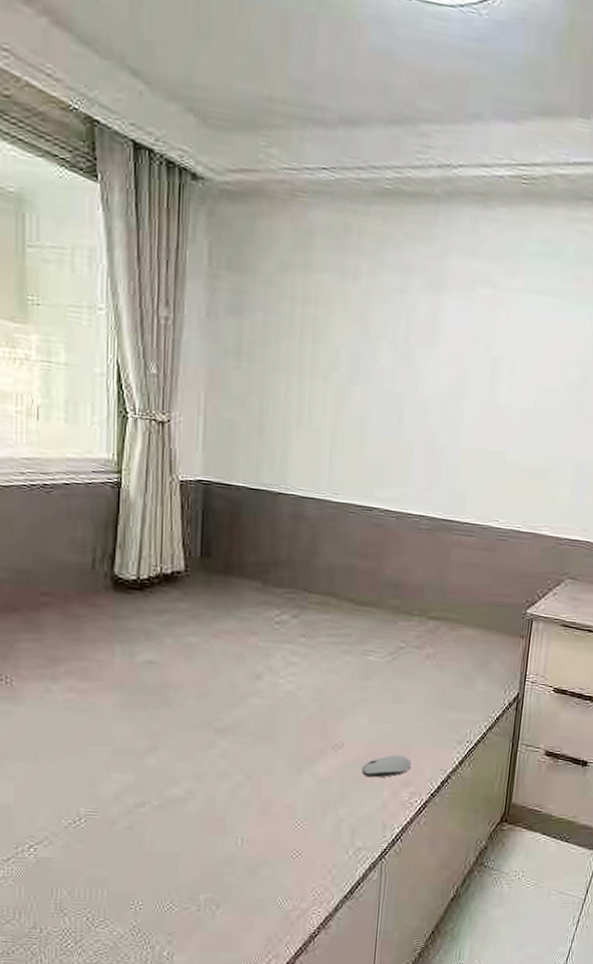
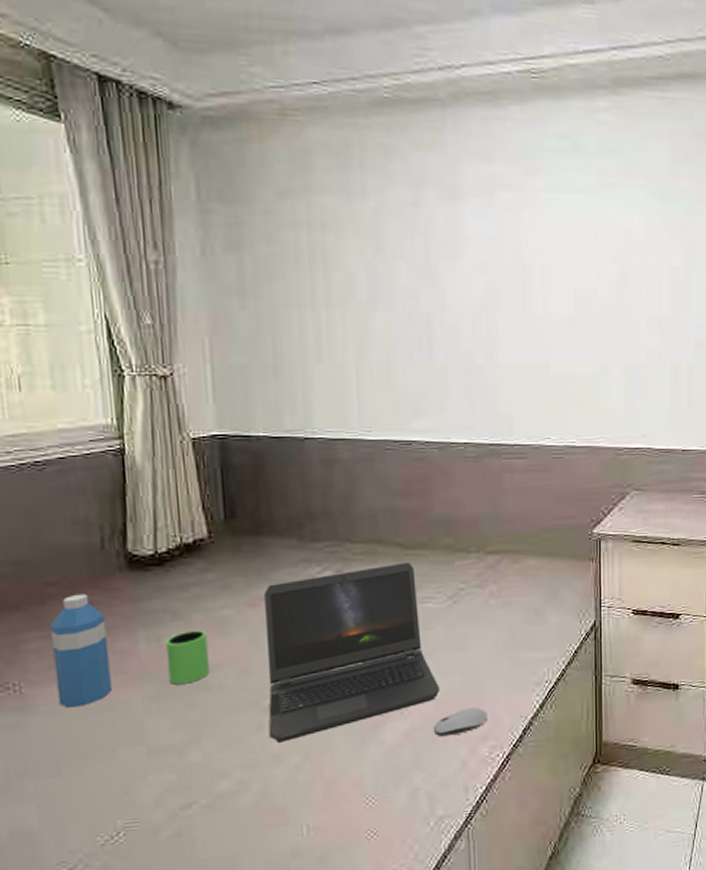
water bottle: none [42,605,89,704] -> present [50,593,112,708]
mug: none [137,651,174,698] -> present [165,629,210,685]
laptop computer: none [217,616,373,762] -> present [264,562,441,744]

